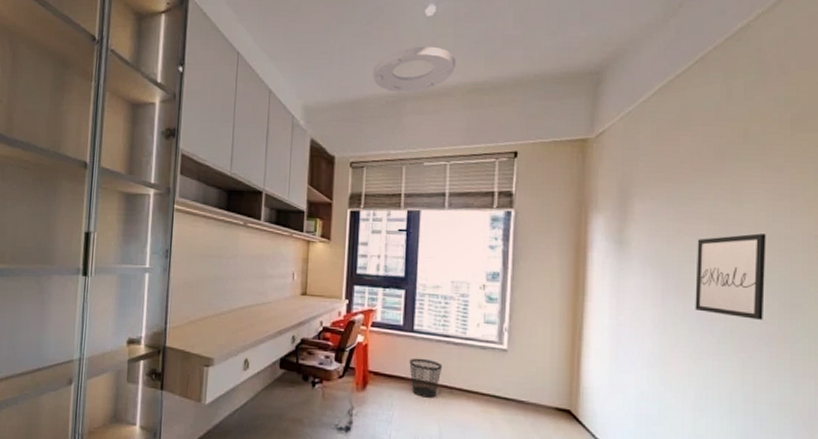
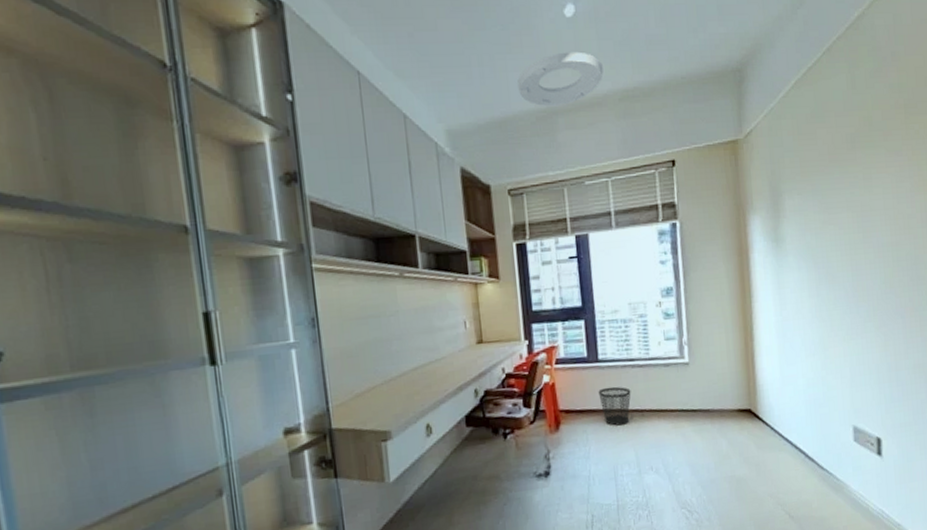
wall art: present [695,233,766,320] -> none [840,215,897,296]

